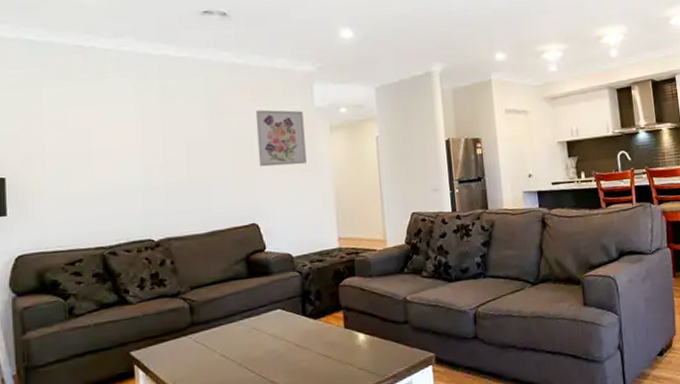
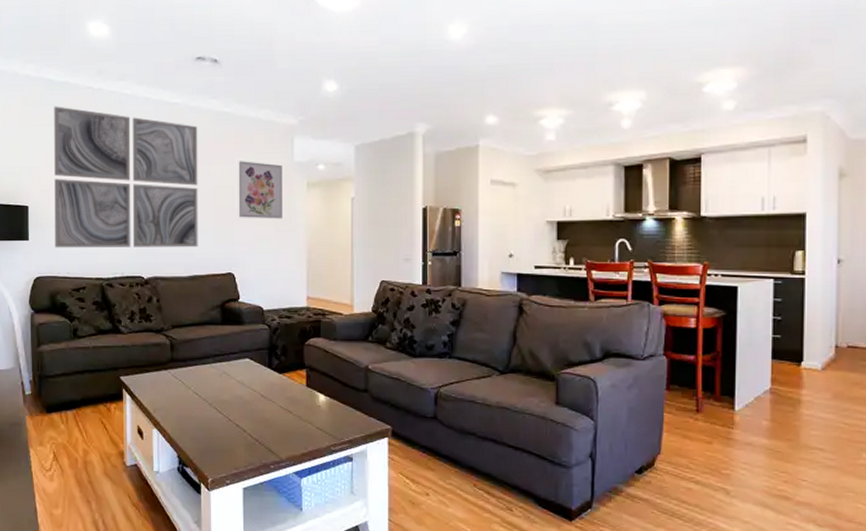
wall art: none [35,67,216,221] -> present [54,106,198,248]

